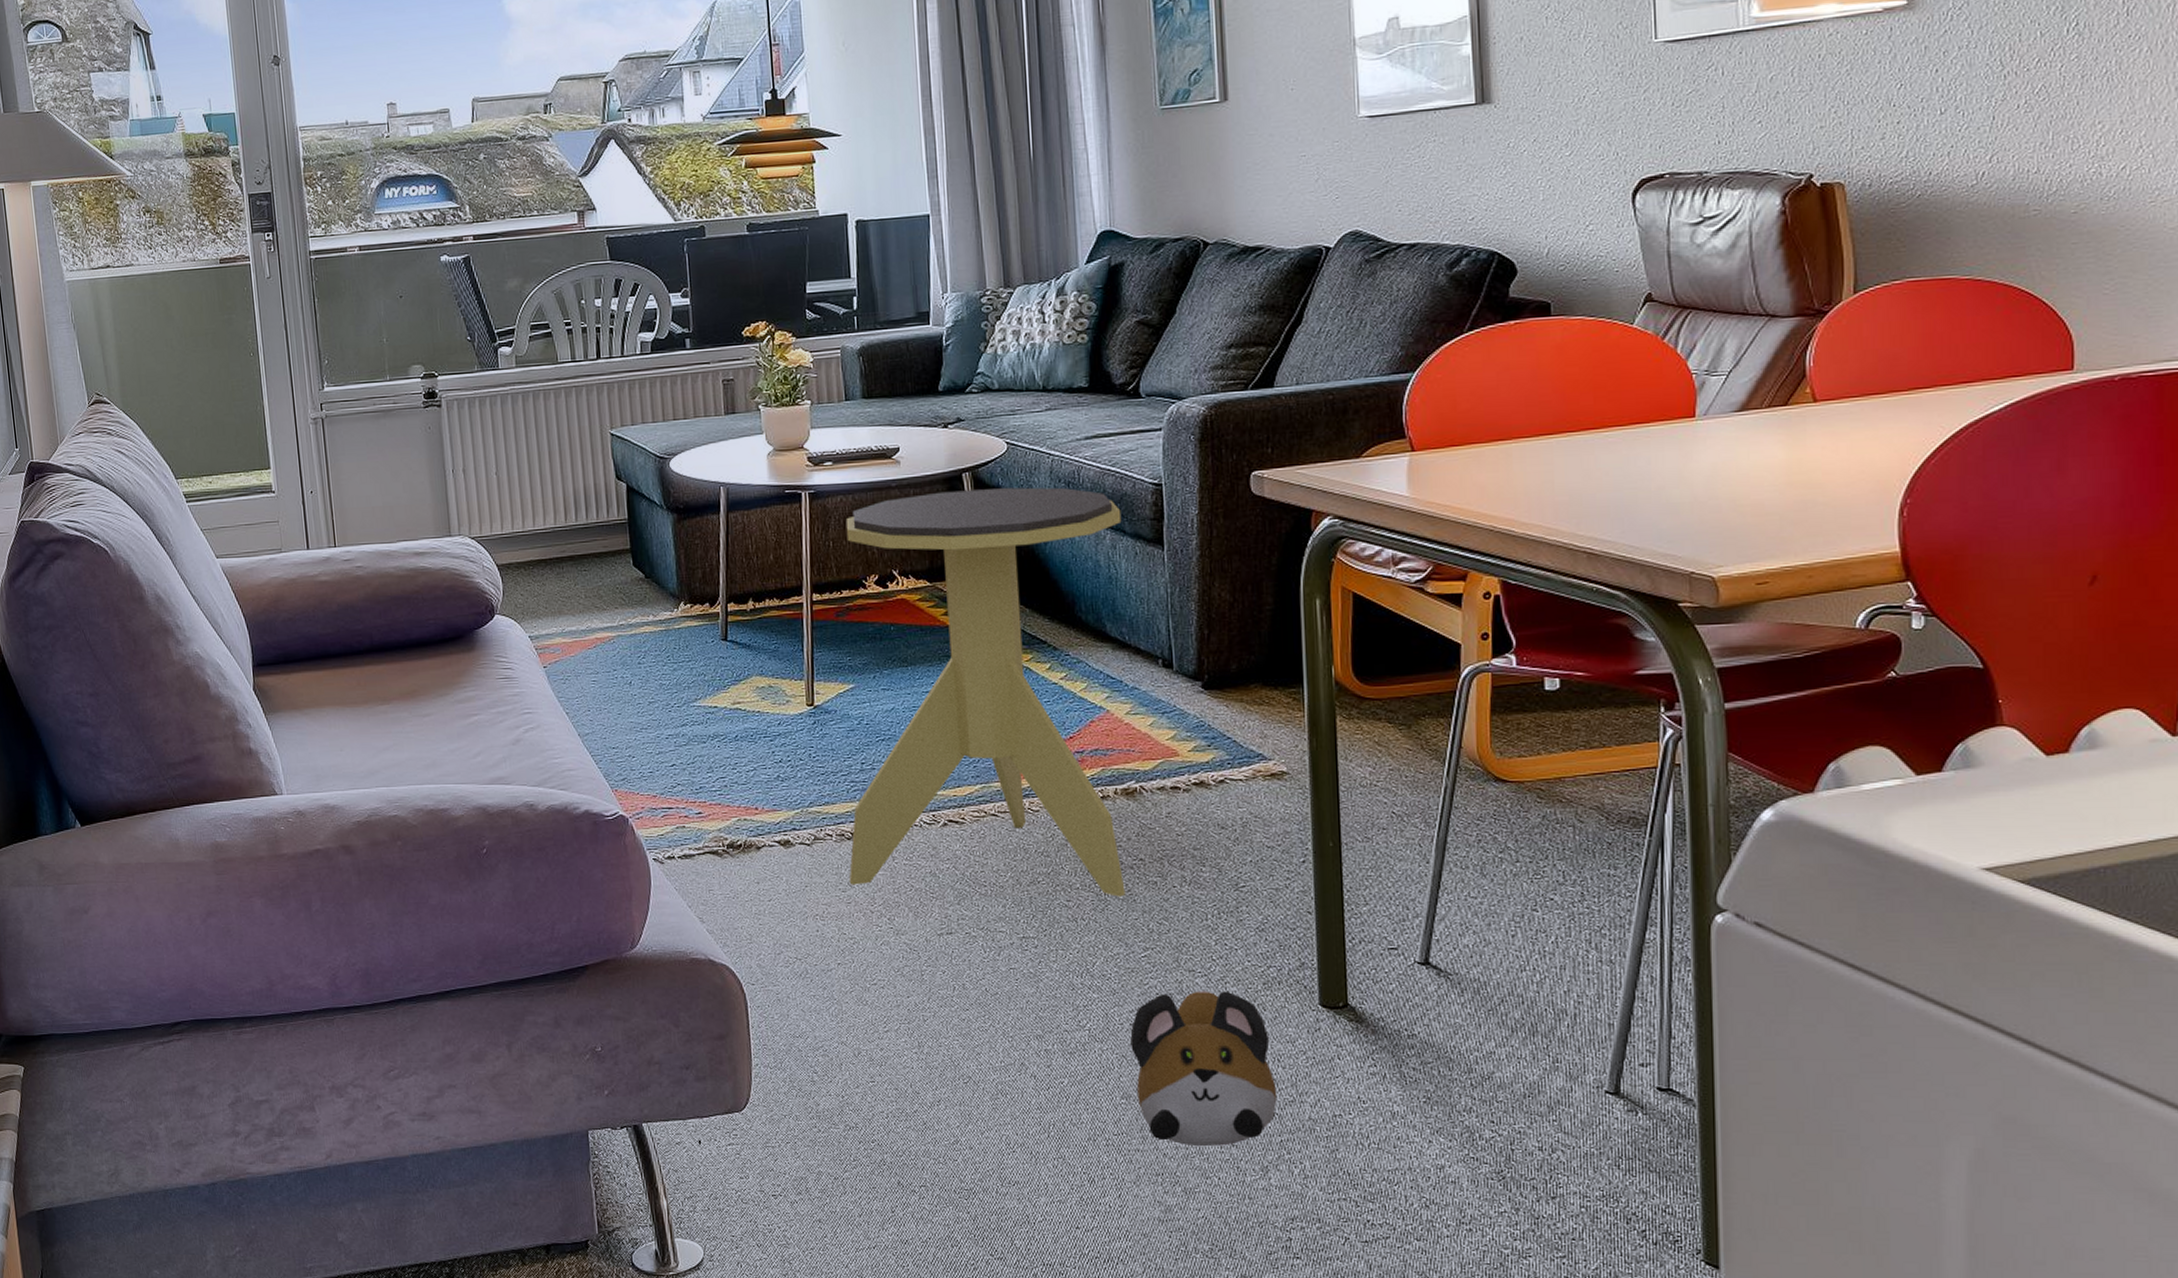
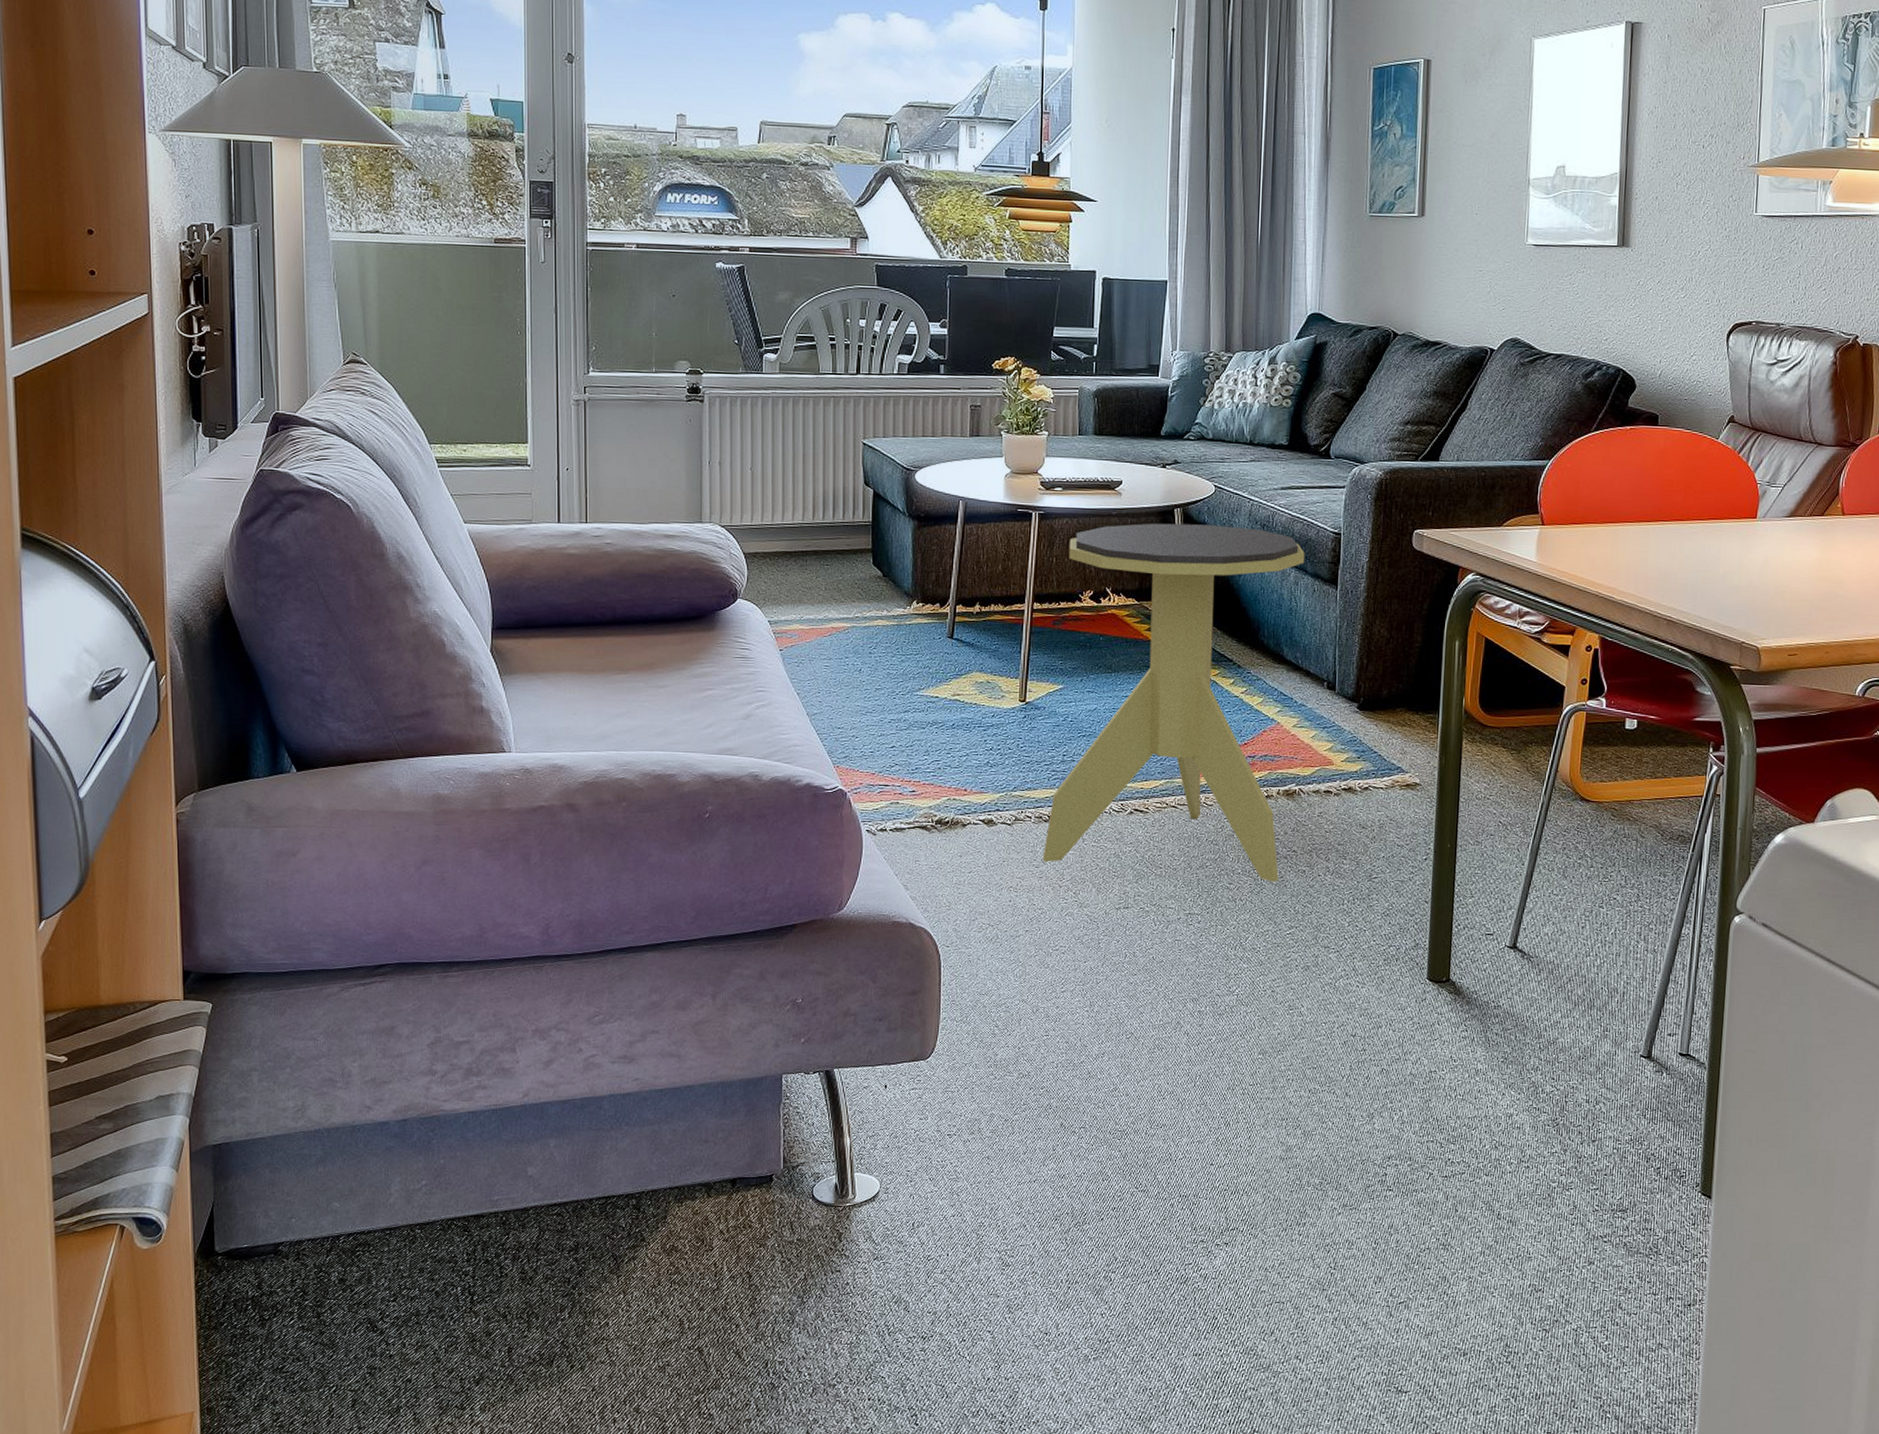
plush toy: present [1130,991,1277,1147] -> none [1271,964,1387,1096]

